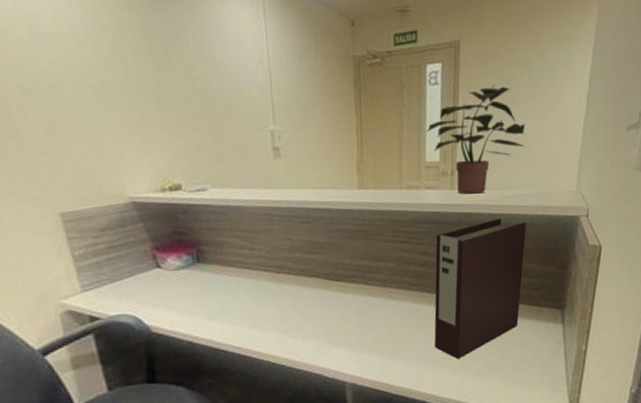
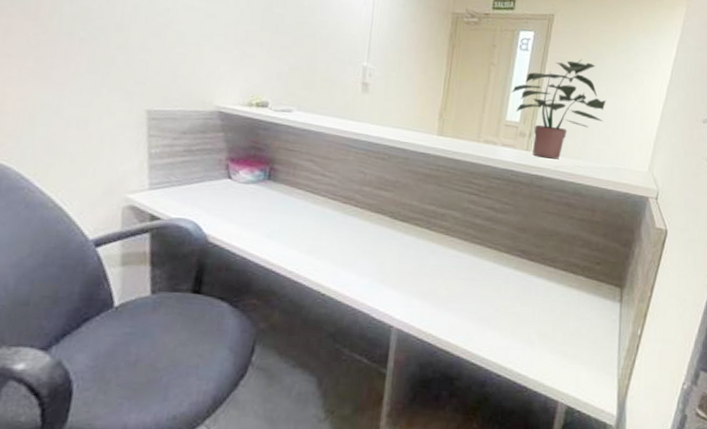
binder: present [434,218,527,360] -> none [488,186,597,322]

